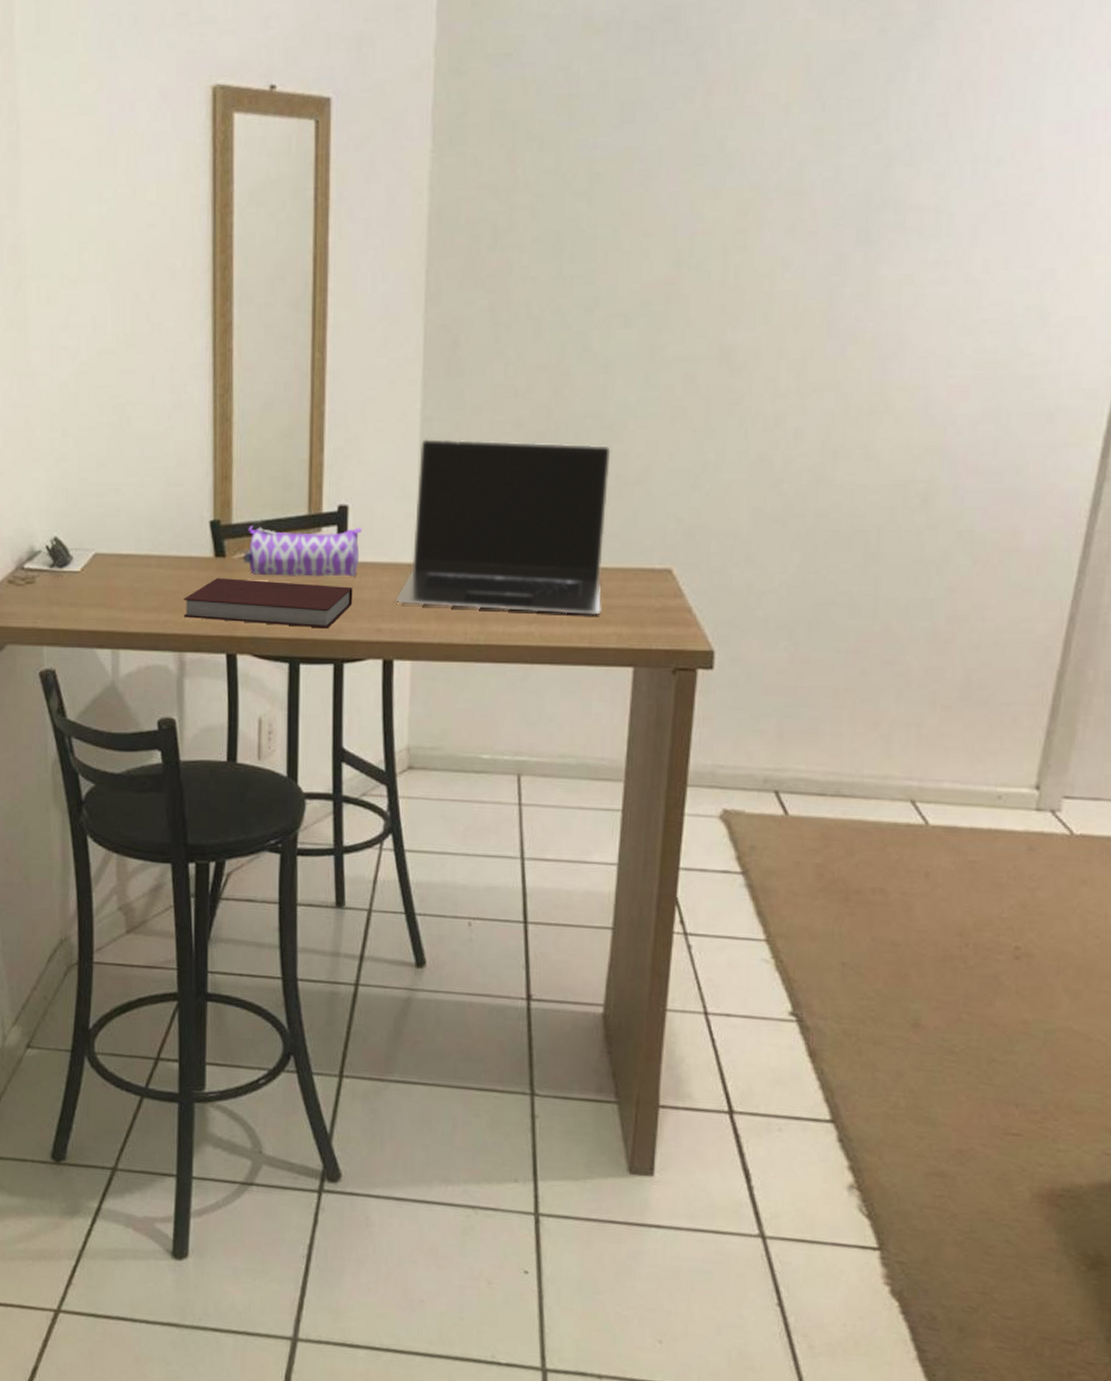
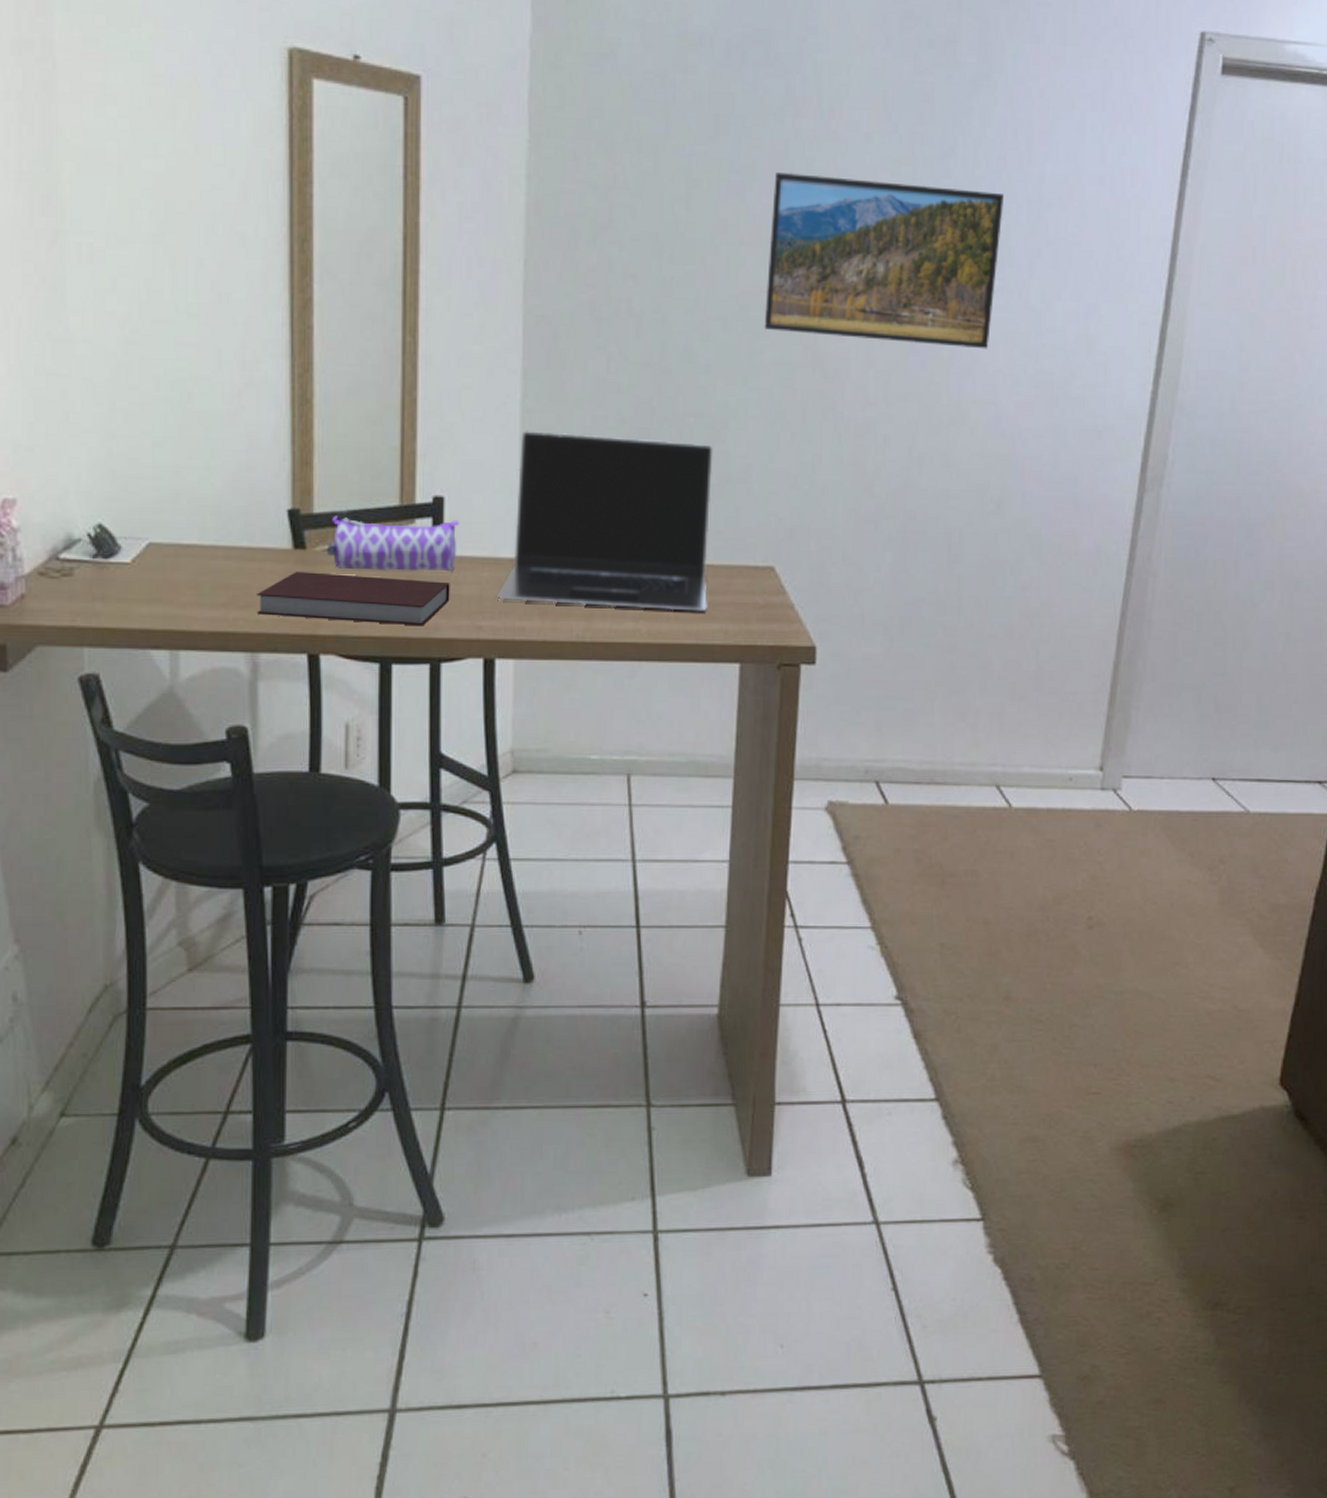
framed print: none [667,154,945,330] -> present [764,171,1005,349]

